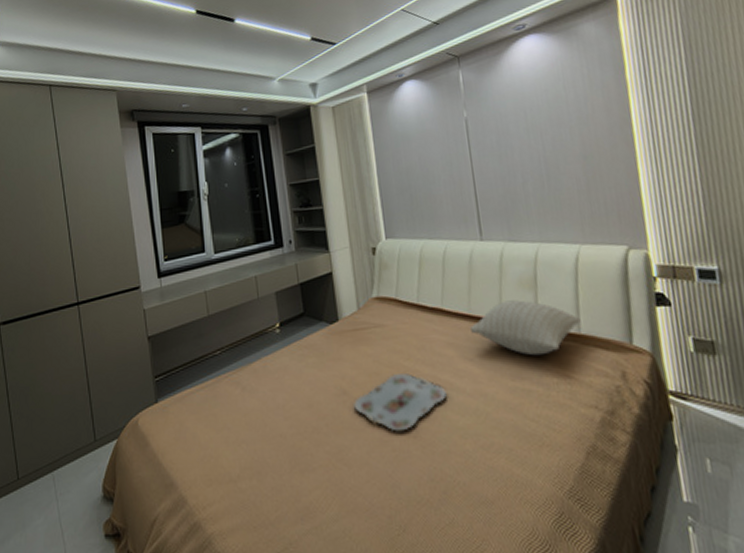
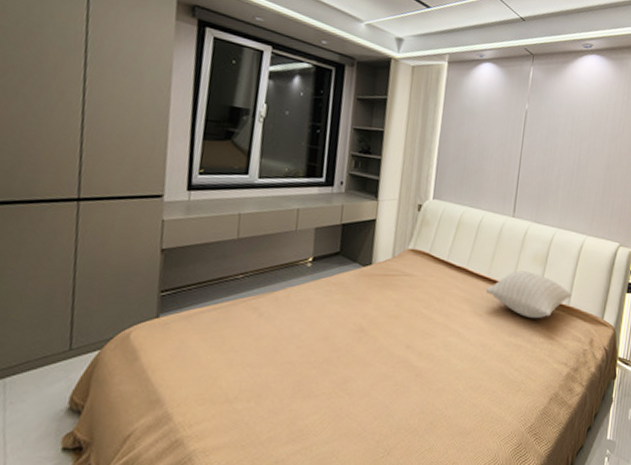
serving tray: present [354,373,447,432] -> none [368,319,453,369]

